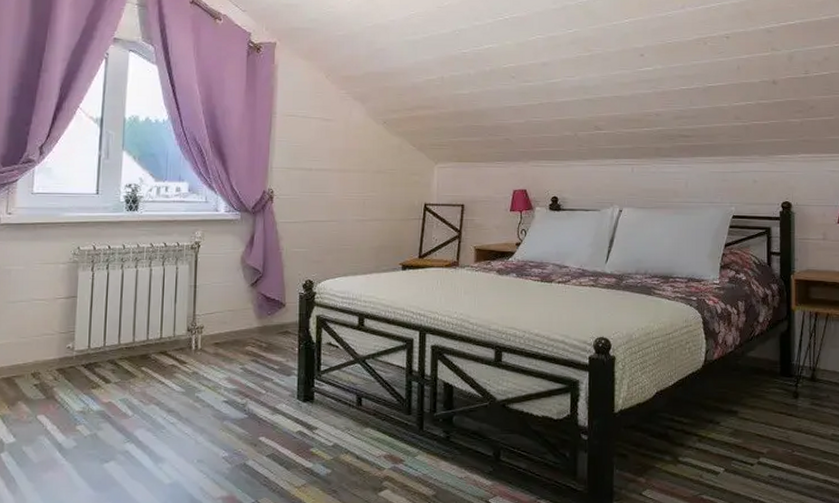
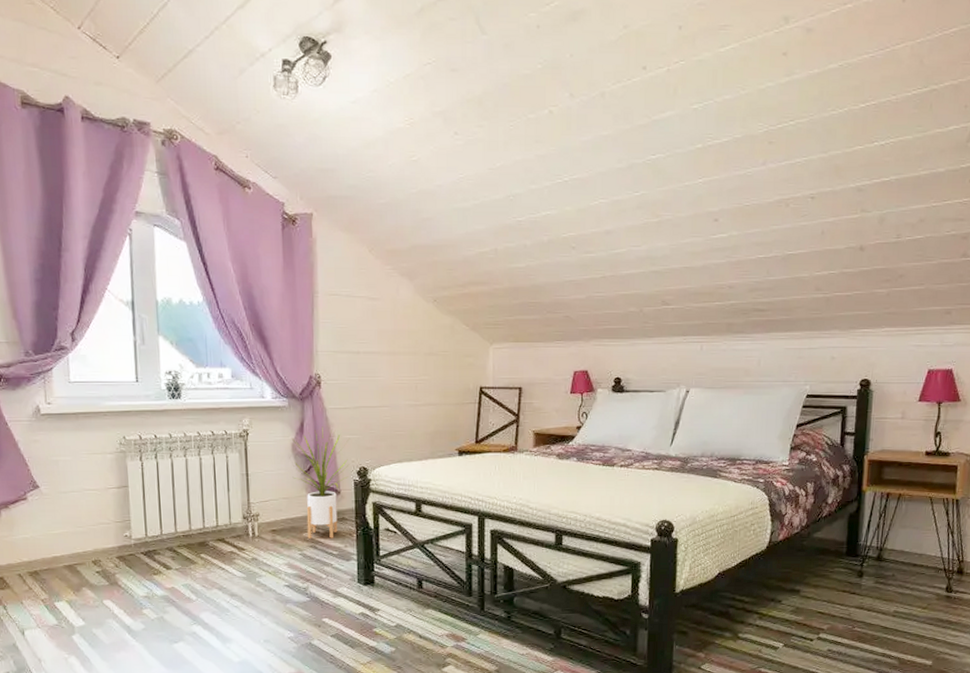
house plant: none [239,239,296,352] -> present [292,426,349,539]

